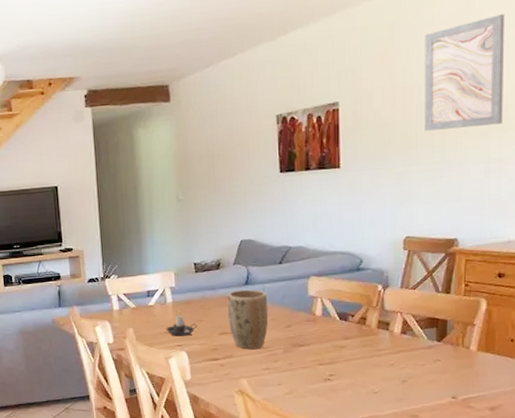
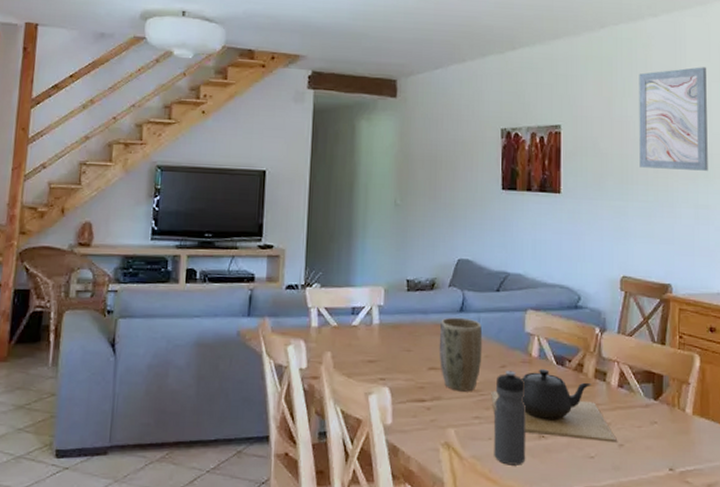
candle: present [166,311,198,337] -> none [369,335,405,368]
teapot: none [278,325,400,380] -> present [491,369,617,443]
water bottle: none [282,329,313,404] -> present [494,371,527,466]

